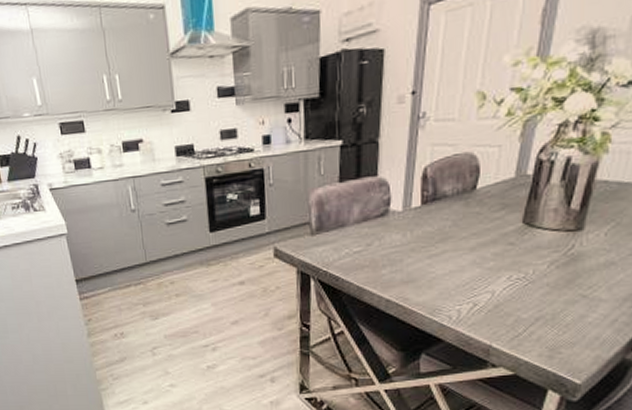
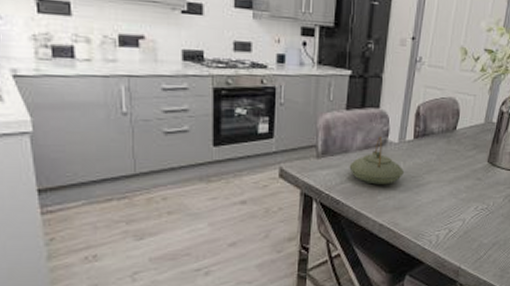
teapot: none [347,206,411,258] -> present [349,136,404,185]

